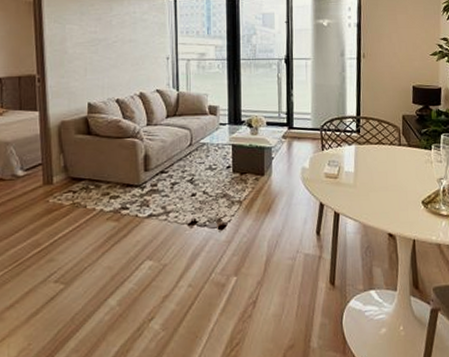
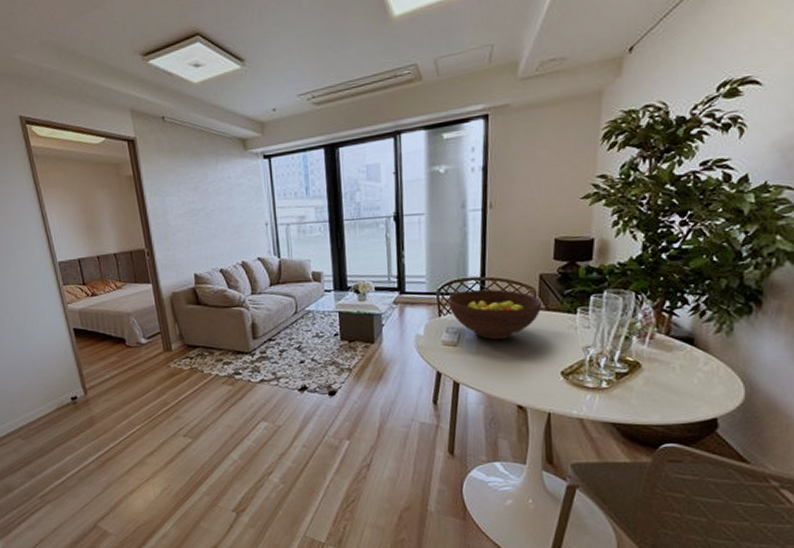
fruit bowl: none [330,126,406,172] -> present [448,289,543,340]

